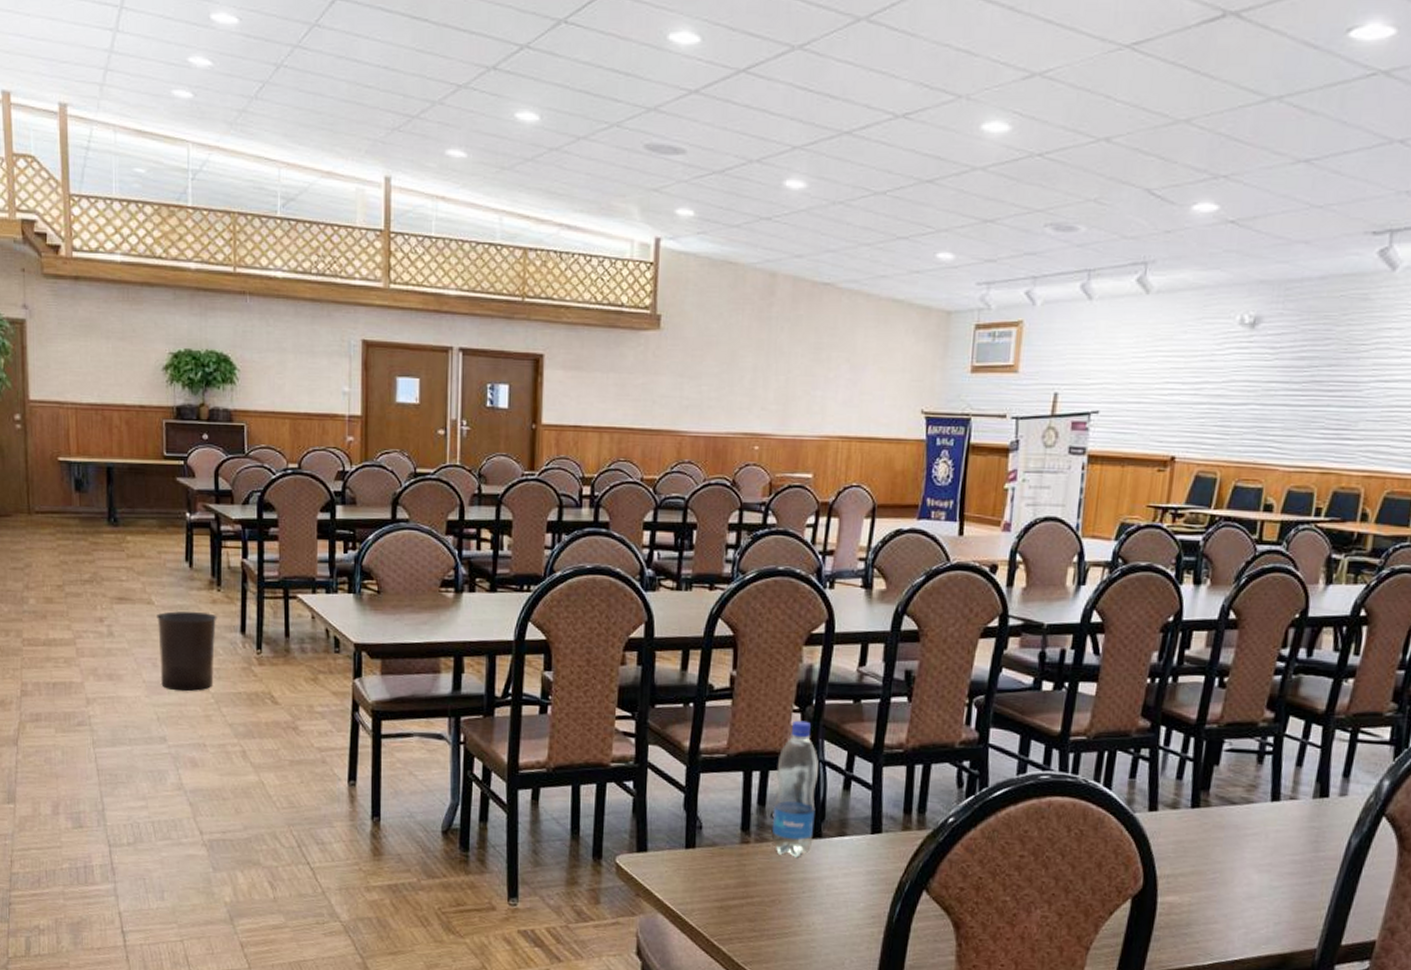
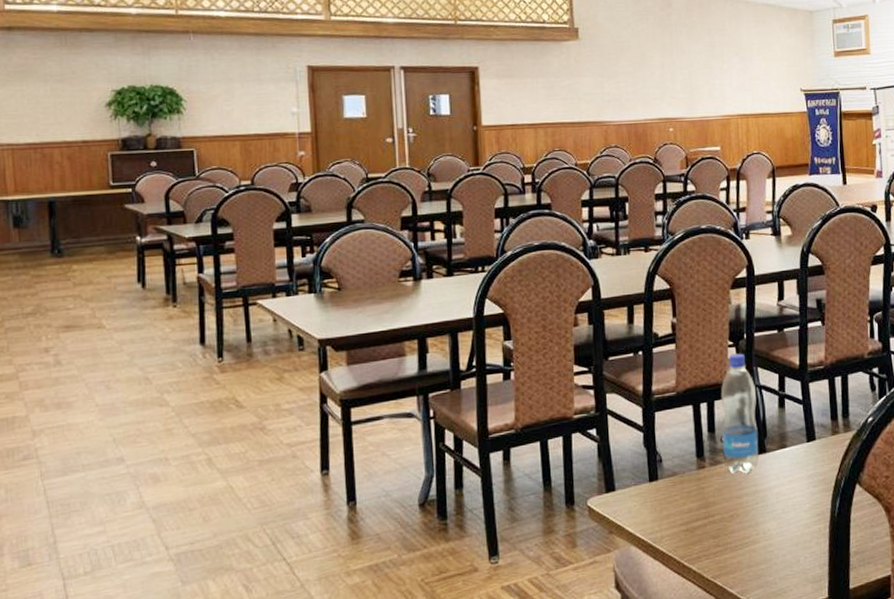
waste bin: present [157,611,217,691] -> none [108,329,175,409]

